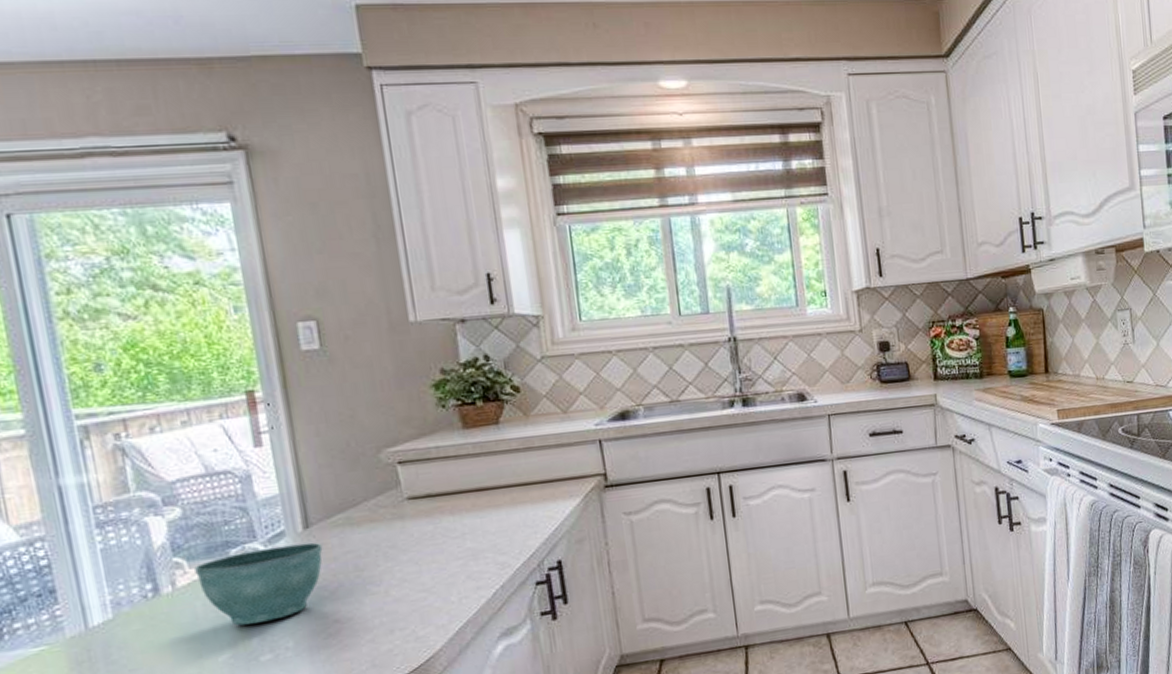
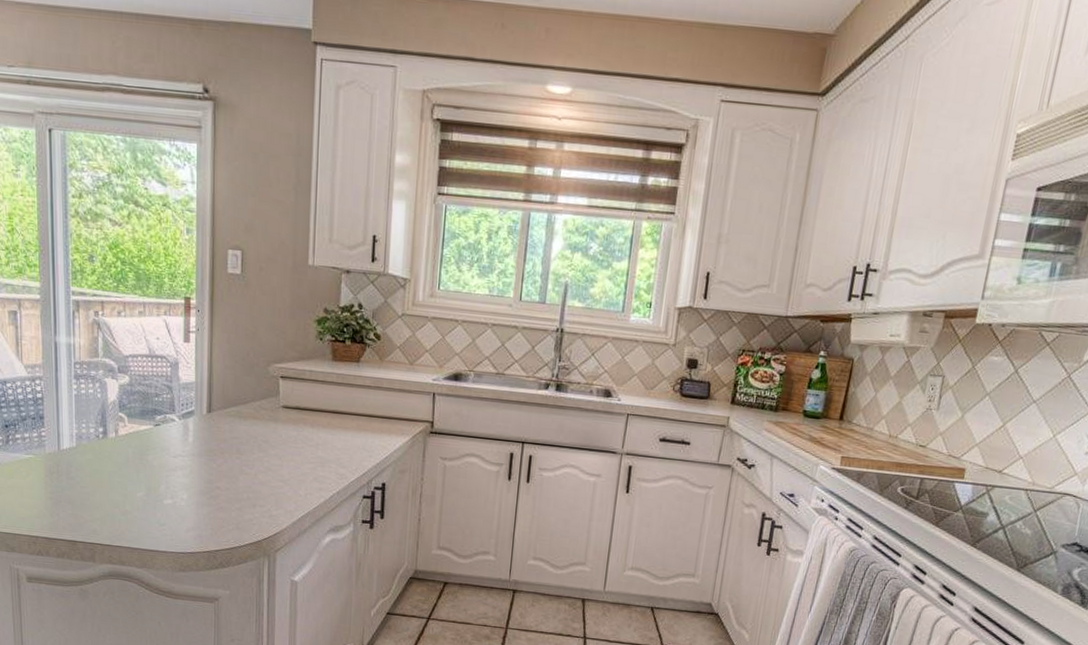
flower pot: present [194,542,323,626] -> none [132,420,218,476]

